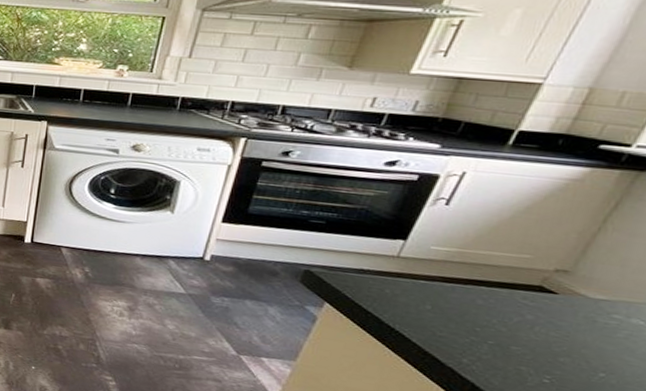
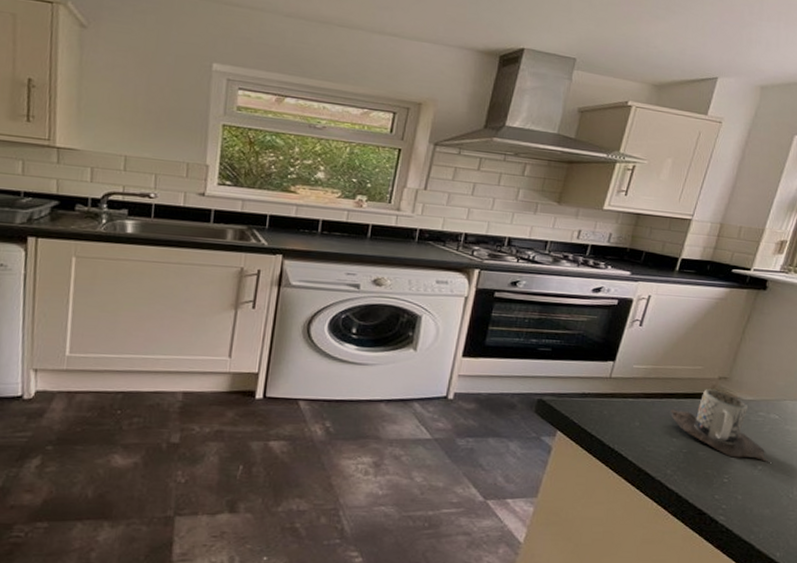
mug: none [477,281,617,371] -> present [671,389,768,462]

